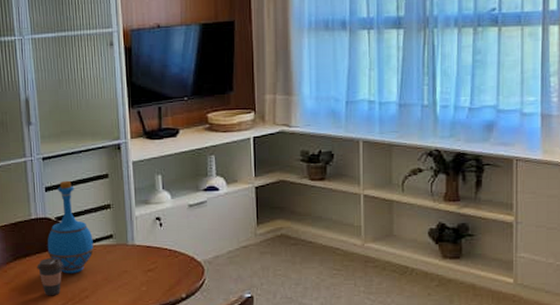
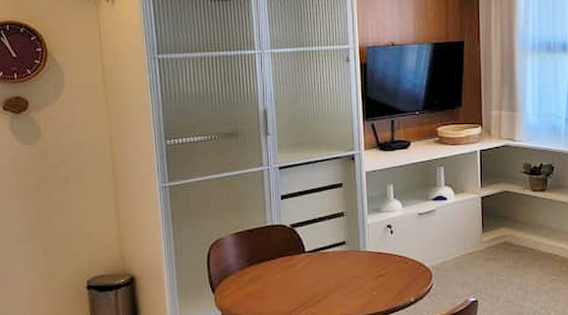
coffee cup: present [37,258,63,296] -> none [271,264,297,301]
bottle: present [47,180,94,274] -> none [281,189,327,279]

